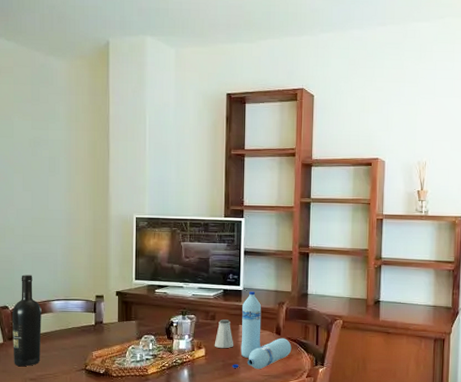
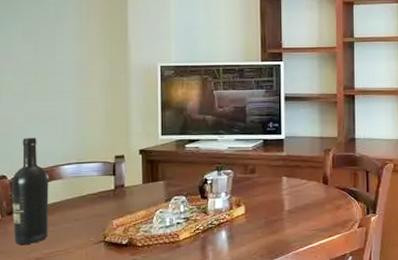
saltshaker: present [214,319,234,348] -> none [255,172,277,204]
water bottle: present [232,291,292,370] -> none [275,139,341,225]

